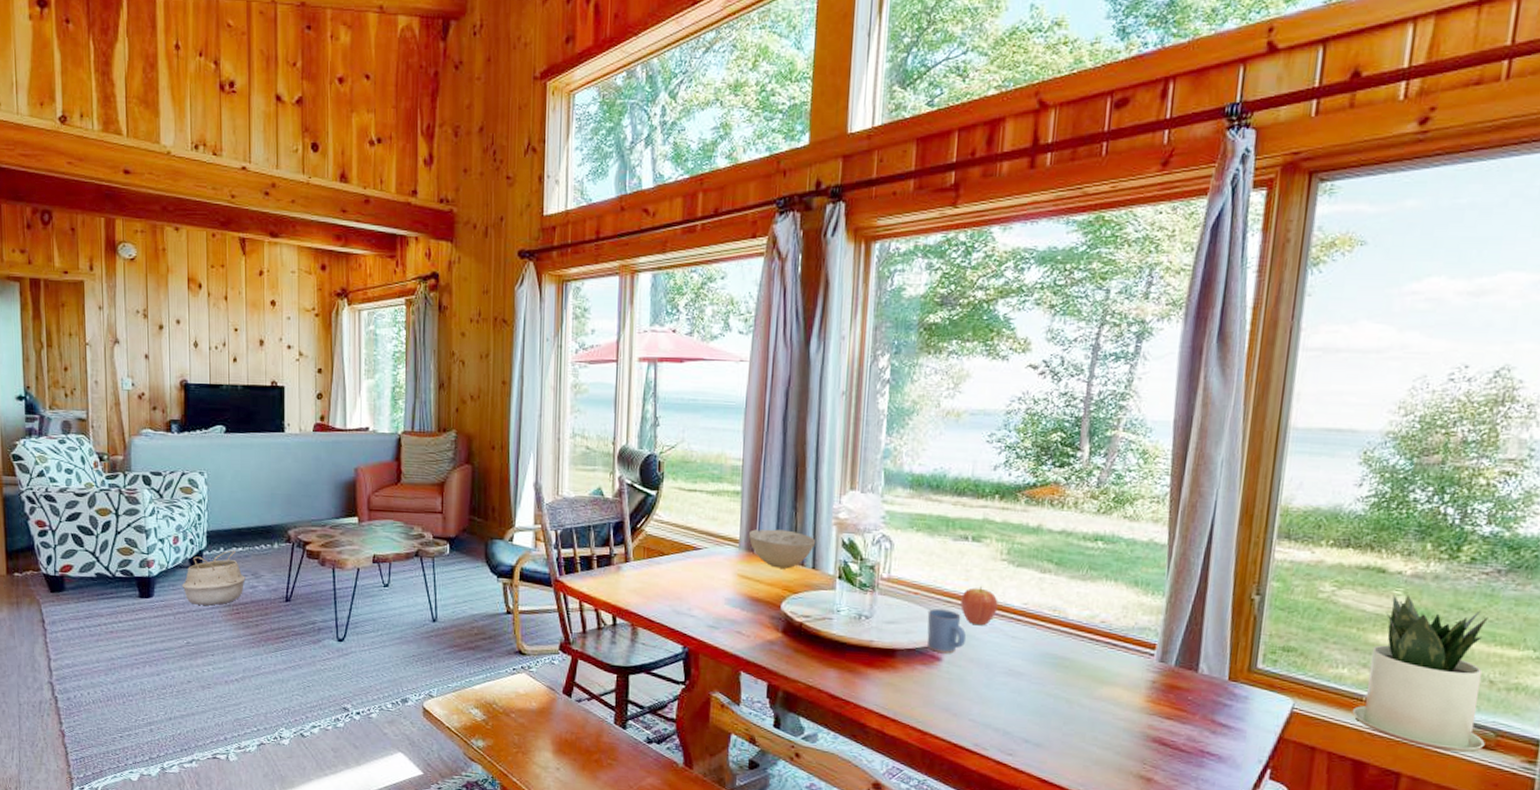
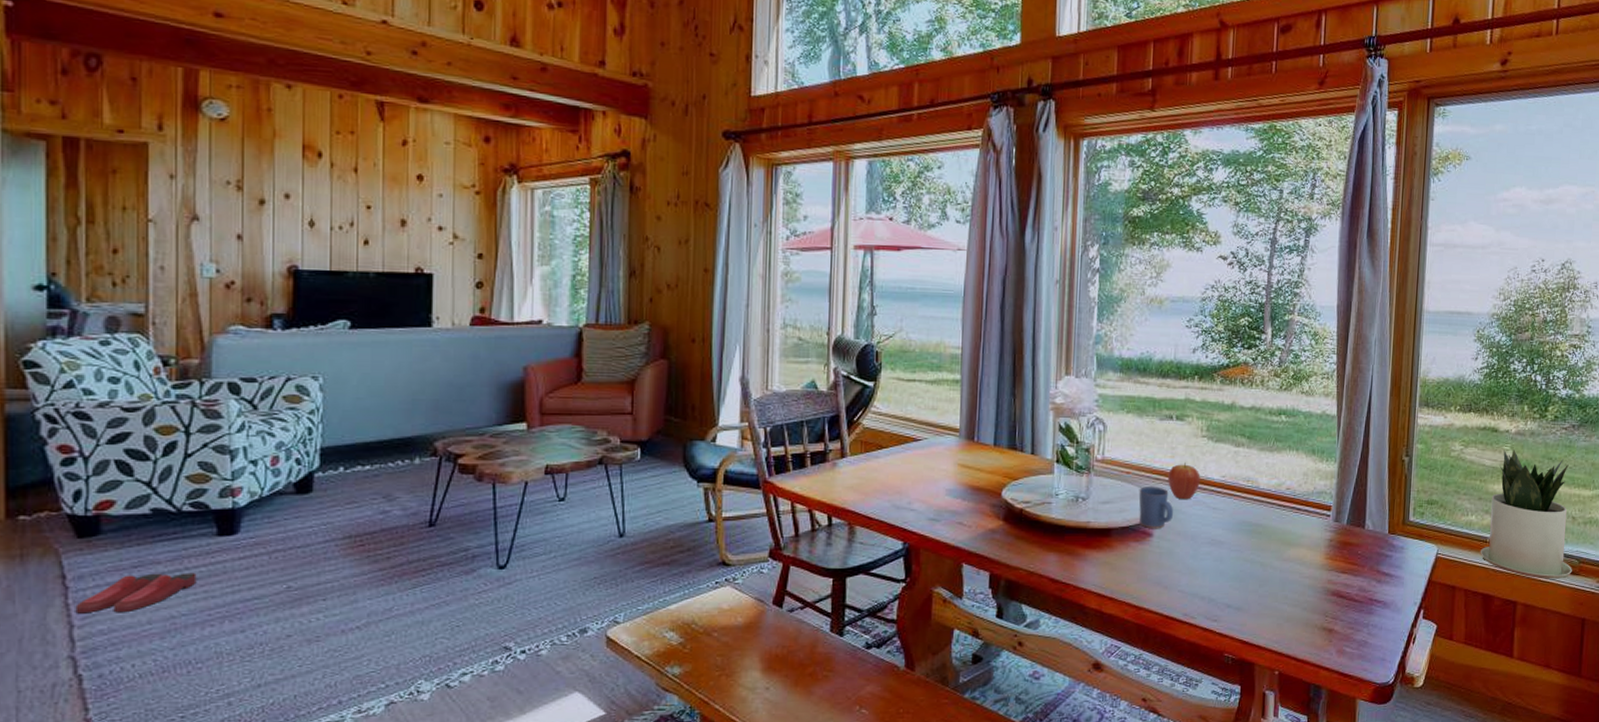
slippers: none [51,623,127,653] -> present [75,572,197,614]
woven basket: present [182,550,245,606] -> none [282,469,374,539]
bowl: present [749,529,816,569] -> none [969,416,1034,456]

